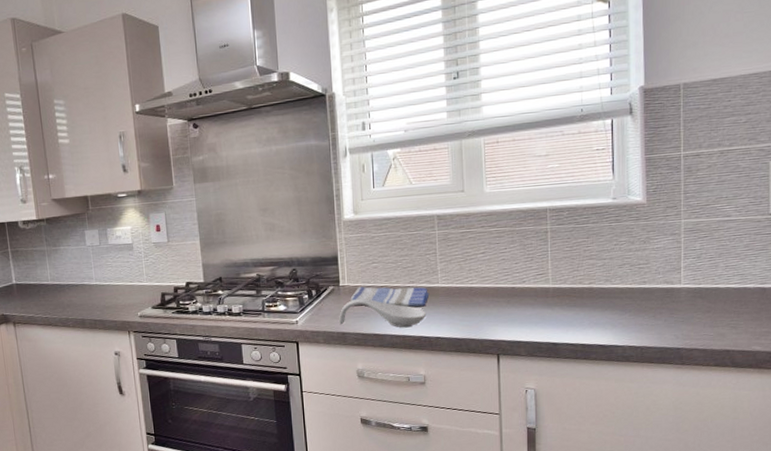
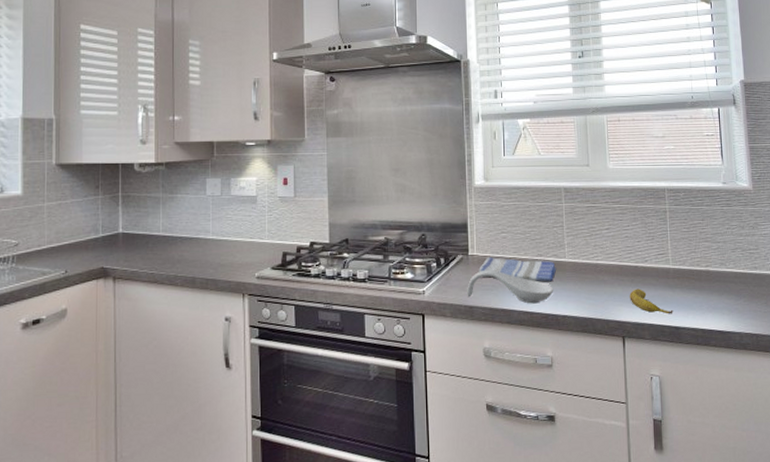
banana: none [505,308,552,332] -> present [629,288,673,314]

